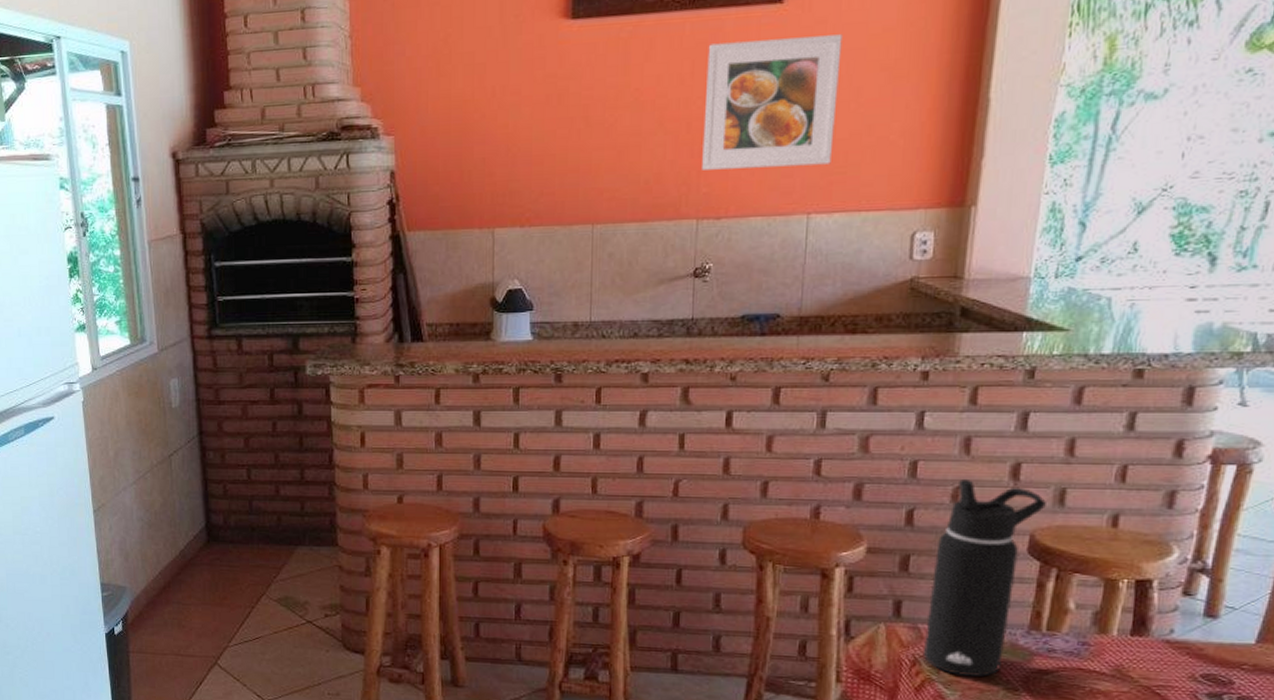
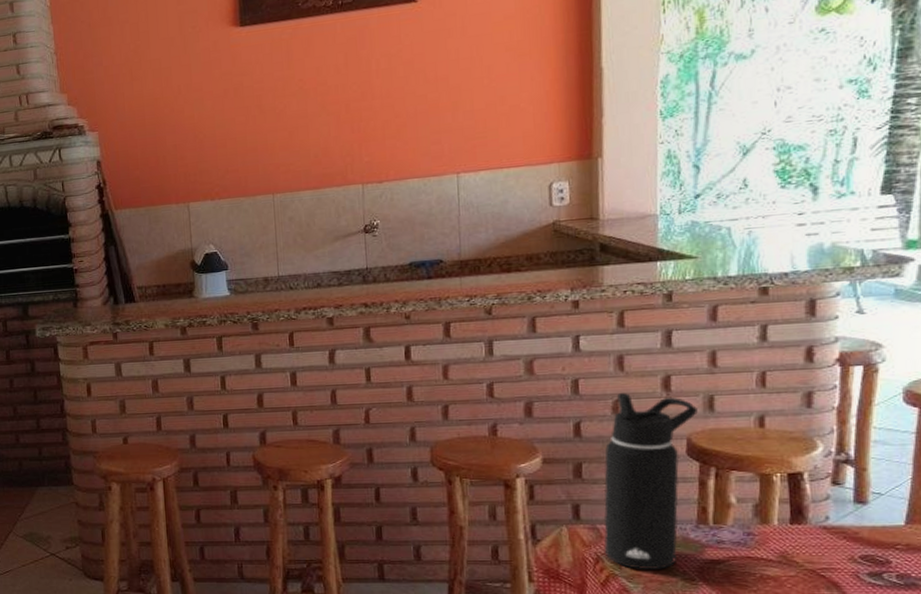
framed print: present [702,34,842,170] -> none [357,24,473,143]

